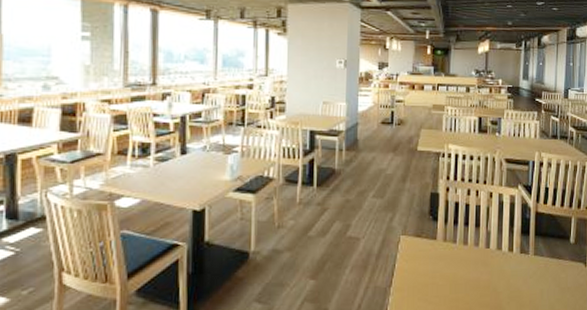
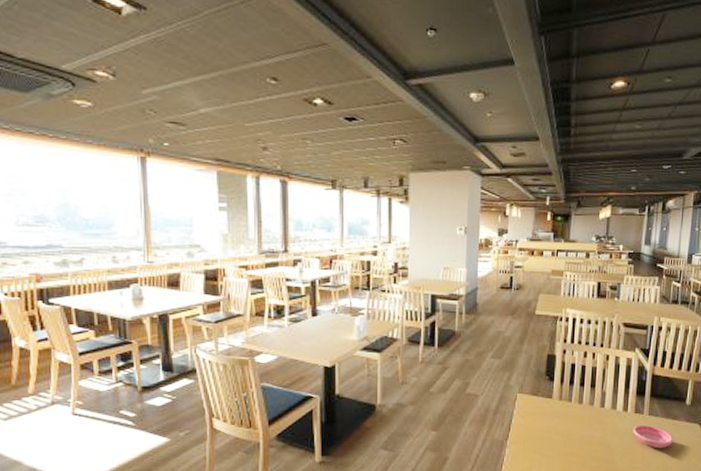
saucer: none [519,265,560,291] -> present [633,424,673,449]

